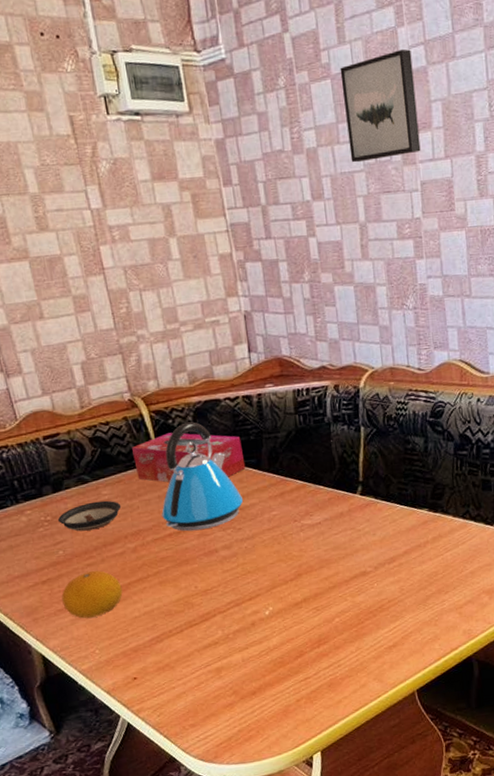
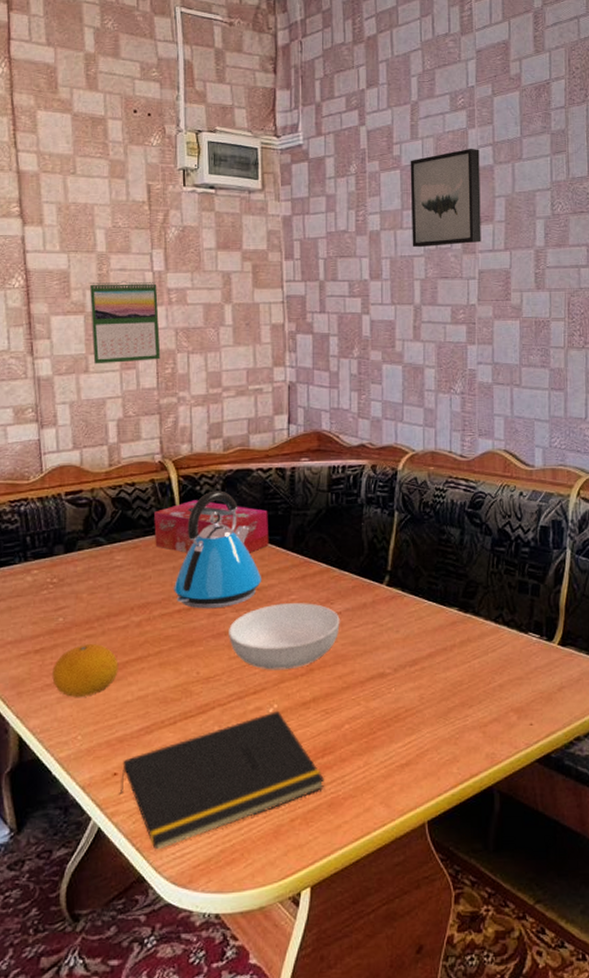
calendar: none [28,220,113,310] -> present [89,281,161,364]
saucer: present [57,500,122,532] -> none [63,566,133,598]
notepad: none [140,613,323,736] -> present [120,711,325,850]
serving bowl: none [218,517,321,579] -> present [229,603,340,670]

